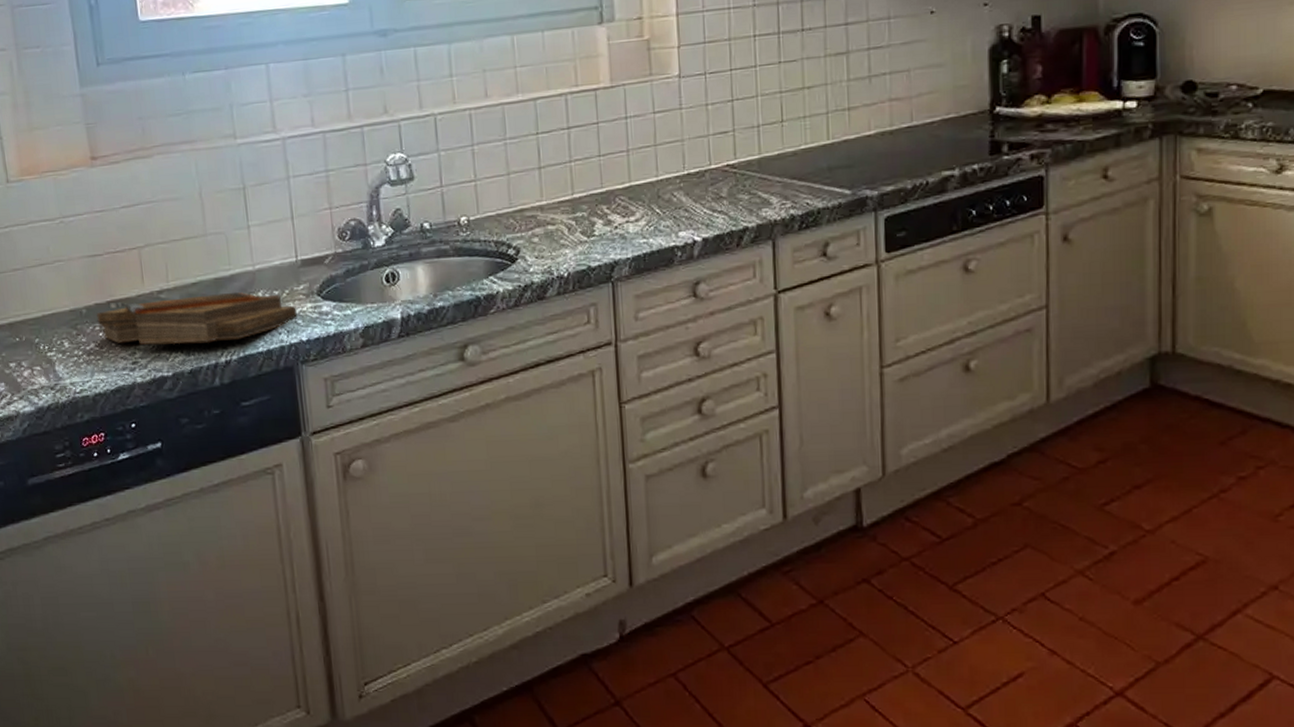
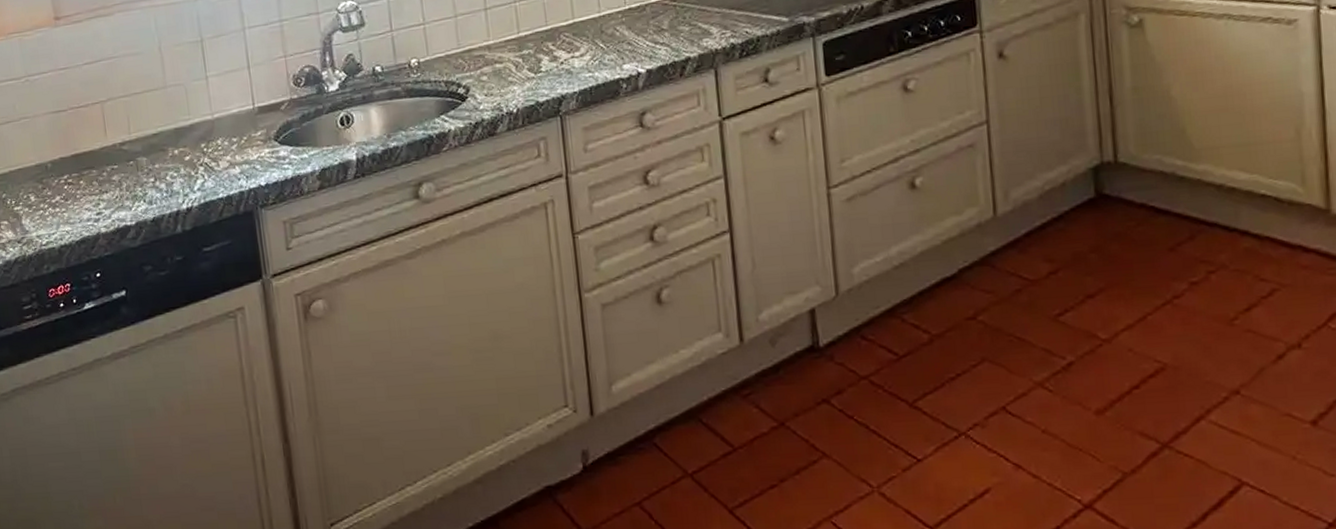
clipboard: present [96,292,298,345] -> none [61,140,256,196]

